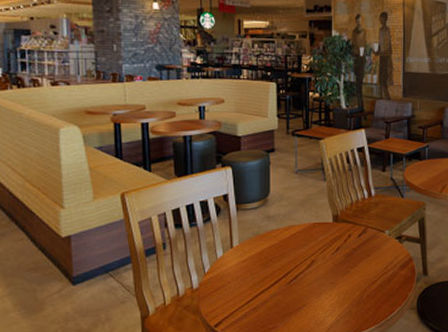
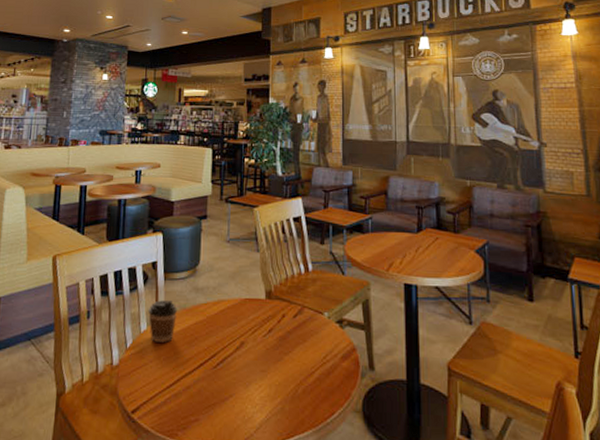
coffee cup: none [223,228,251,266] -> present [148,299,177,343]

